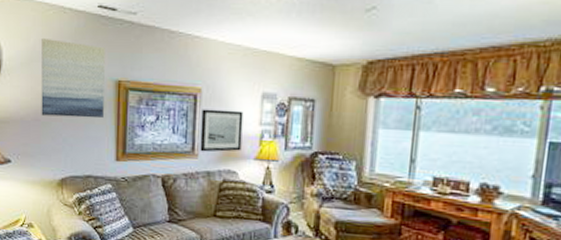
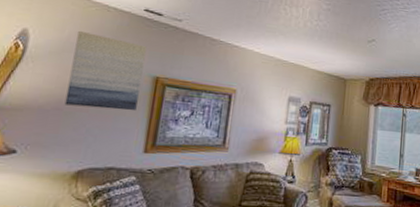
wall art: present [200,109,244,153] -> none [230,107,272,146]

